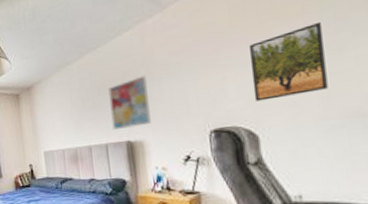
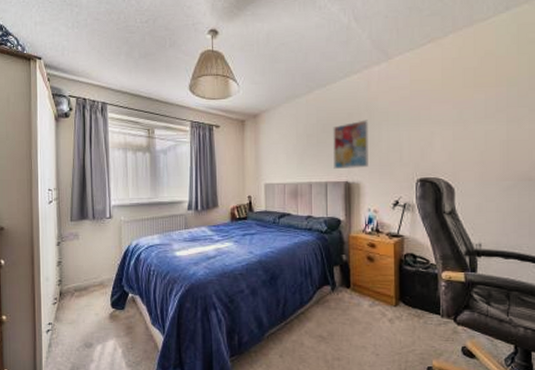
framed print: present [248,21,328,102] -> none [454,95,509,158]

